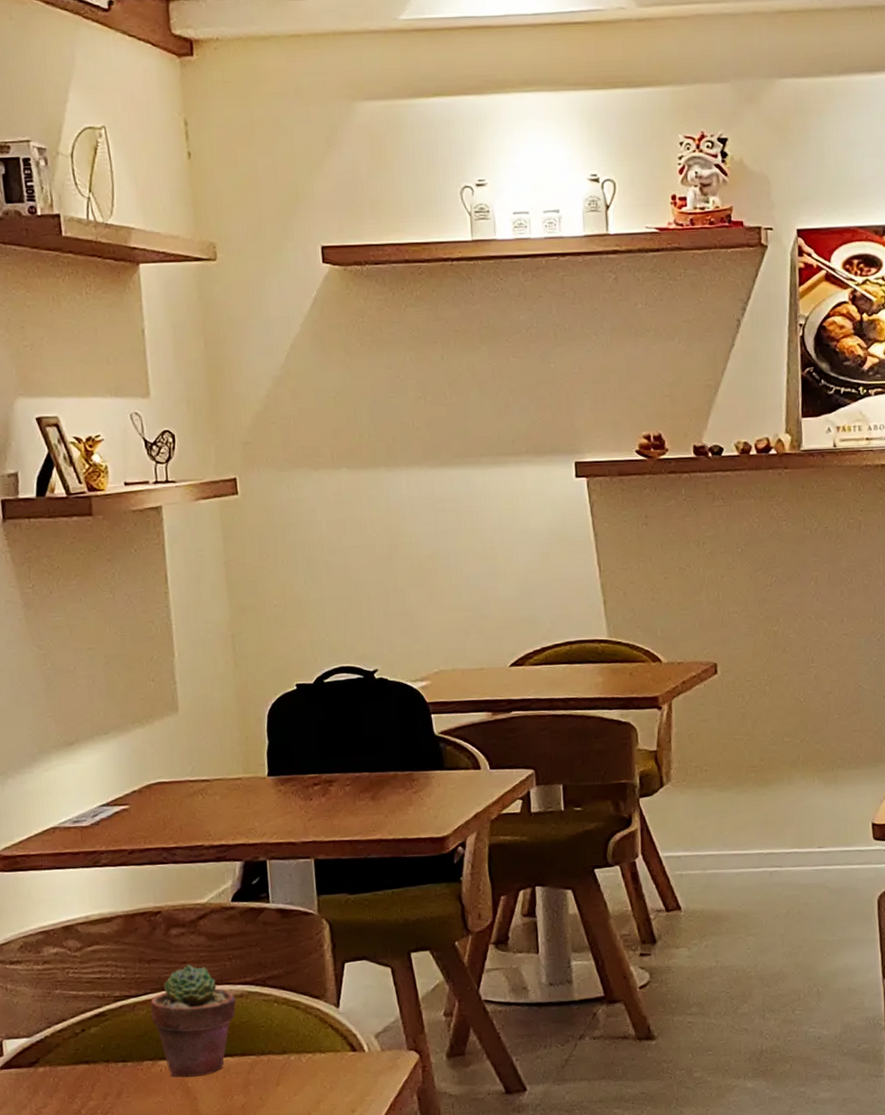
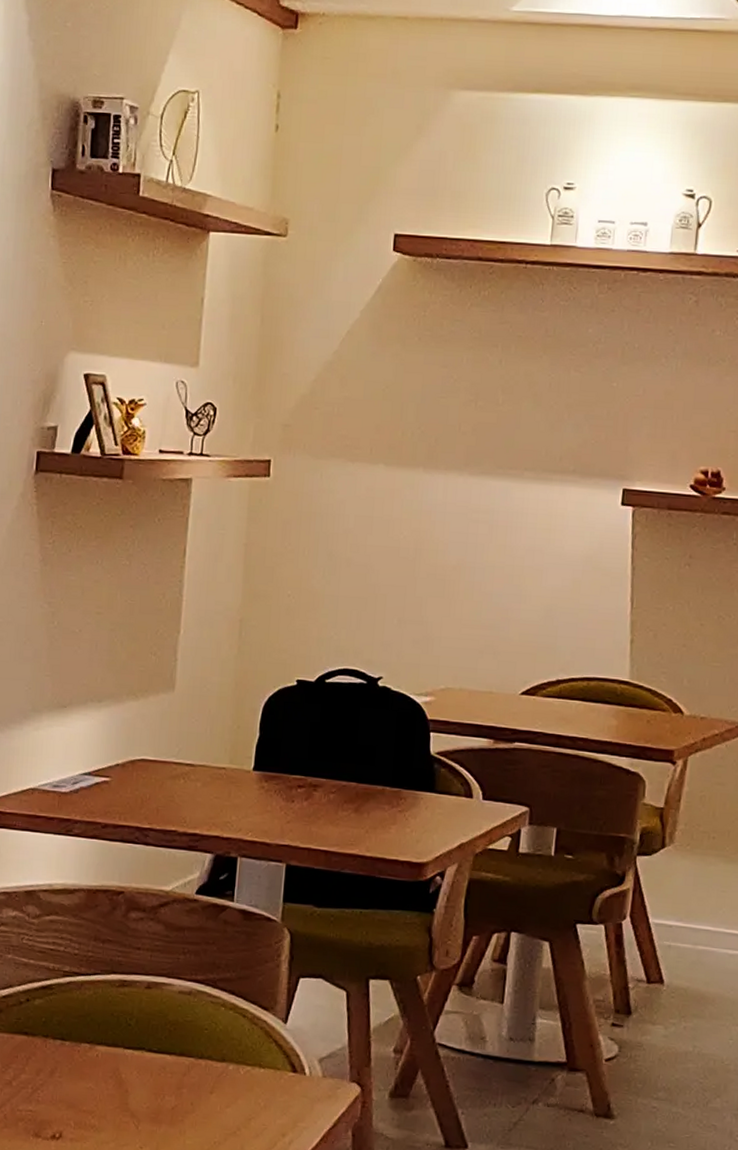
potted succulent: present [150,965,236,1078] -> none [96,951,184,1069]

